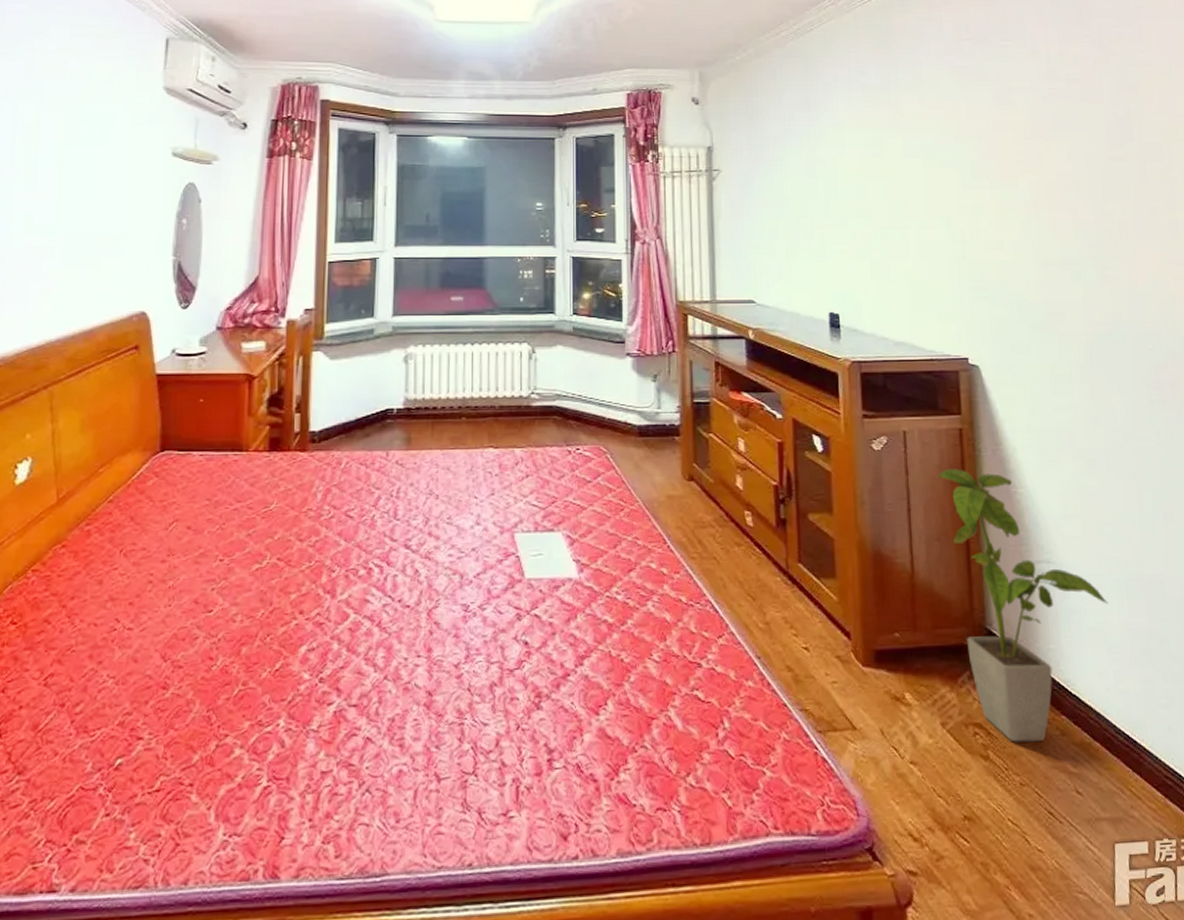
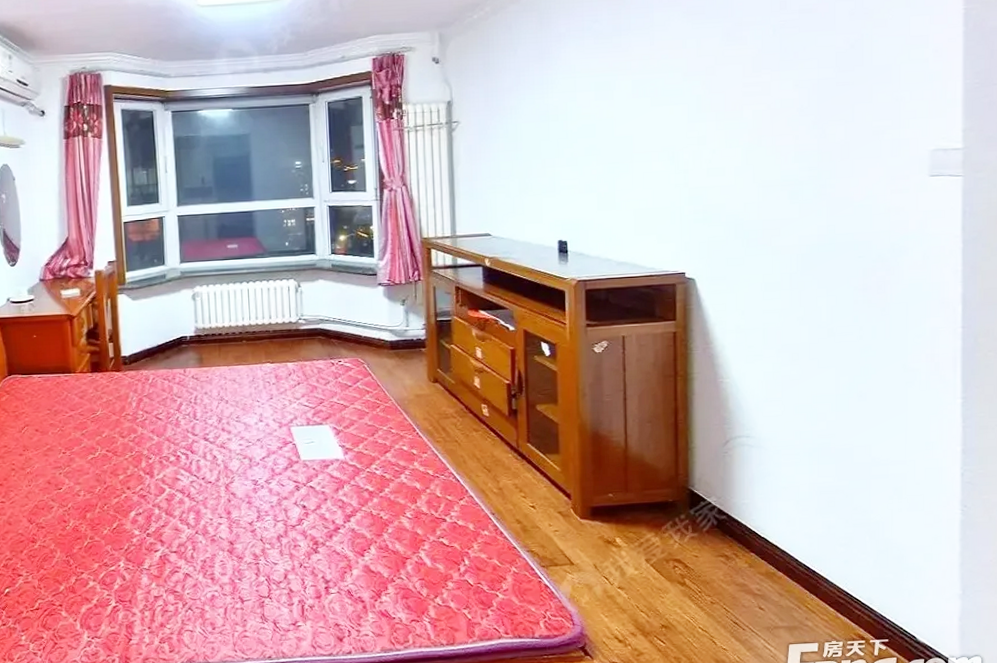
house plant: present [937,469,1108,743] -> none [651,365,799,573]

